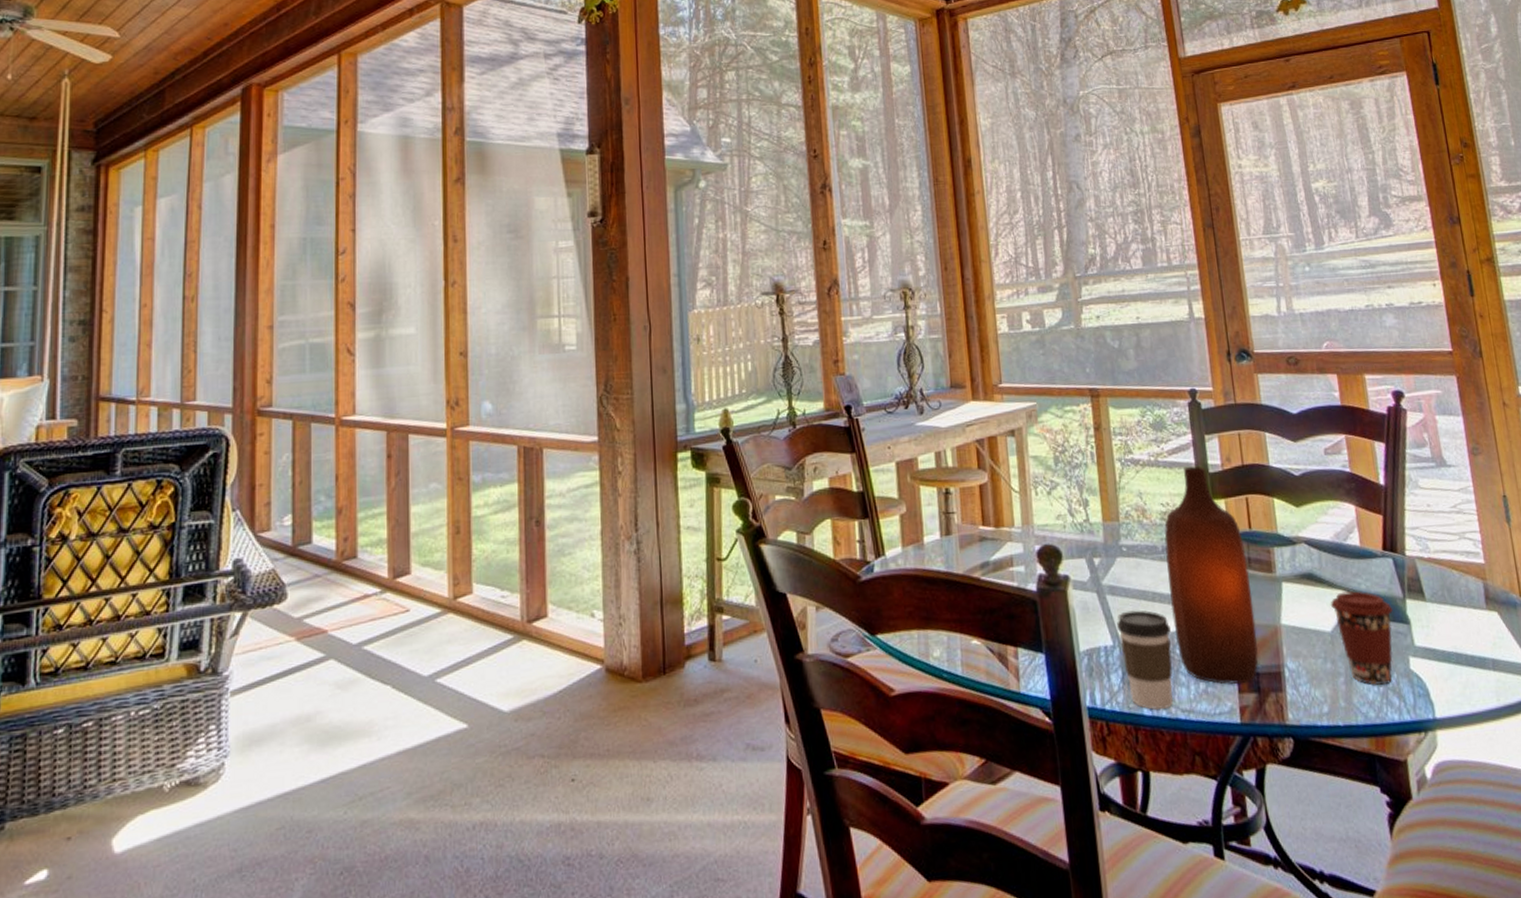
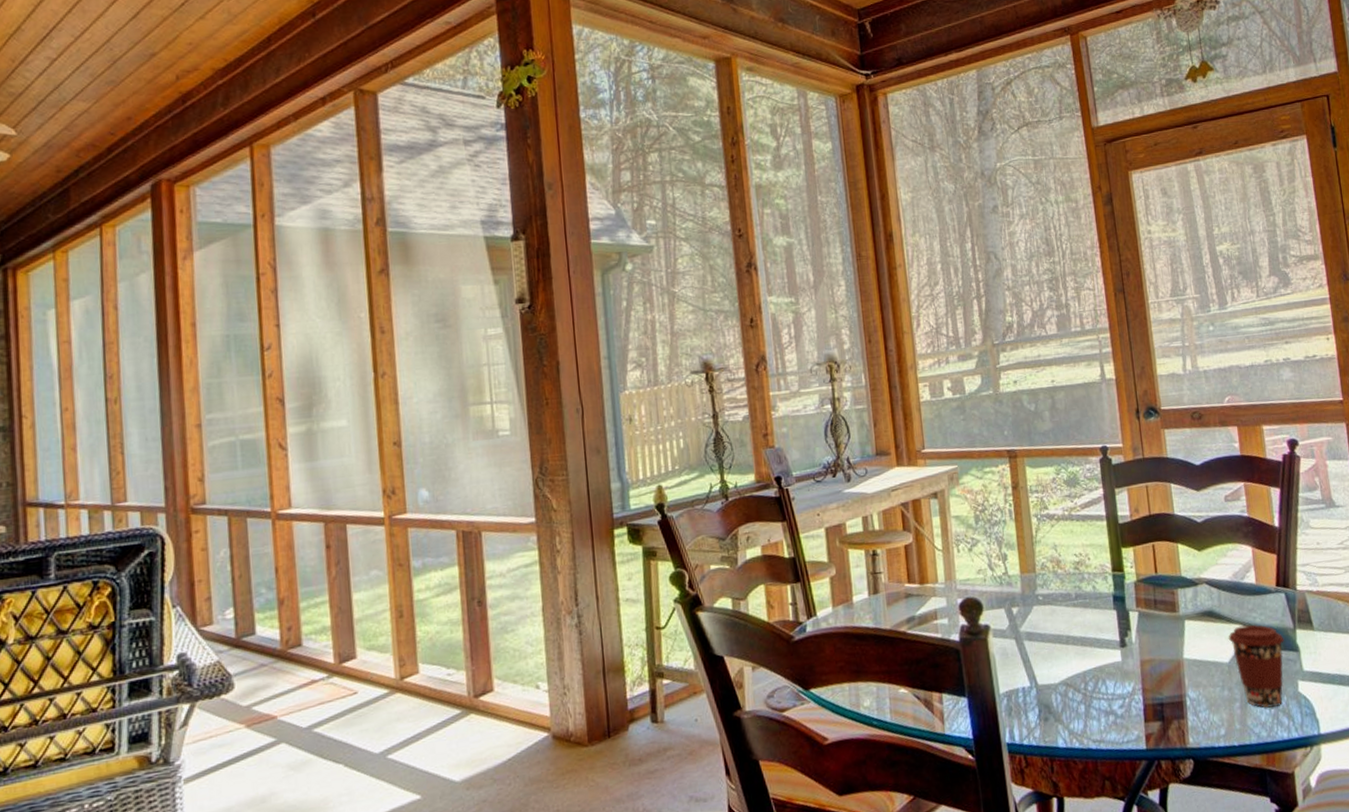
coffee cup: present [1117,610,1174,710] -> none [1034,653,1086,743]
bottle: present [1164,466,1258,684] -> none [1077,518,1163,715]

